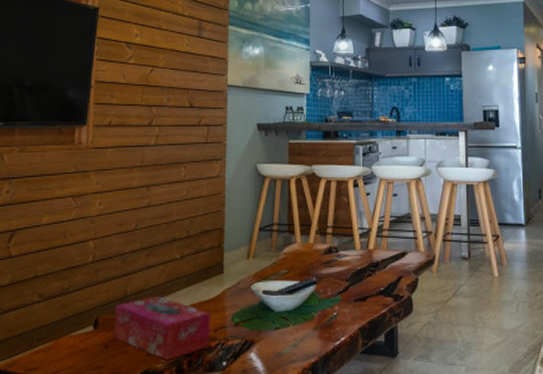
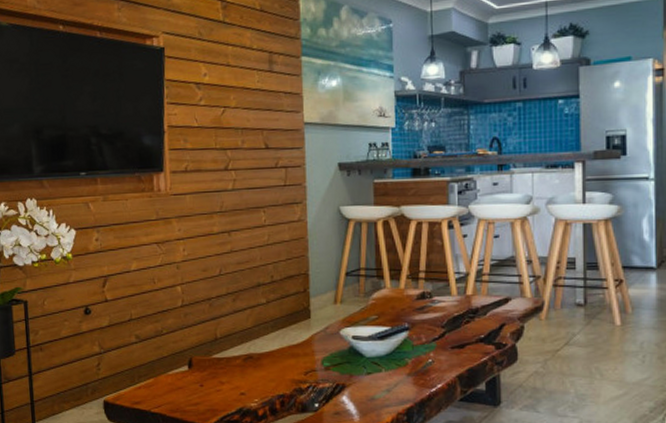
tissue box: present [114,295,211,360] -> none [207,338,301,400]

